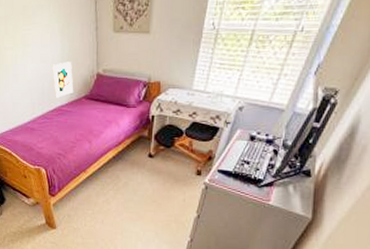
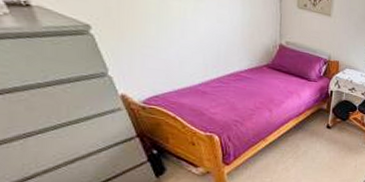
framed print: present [52,61,74,98] -> none [230,26,255,63]

